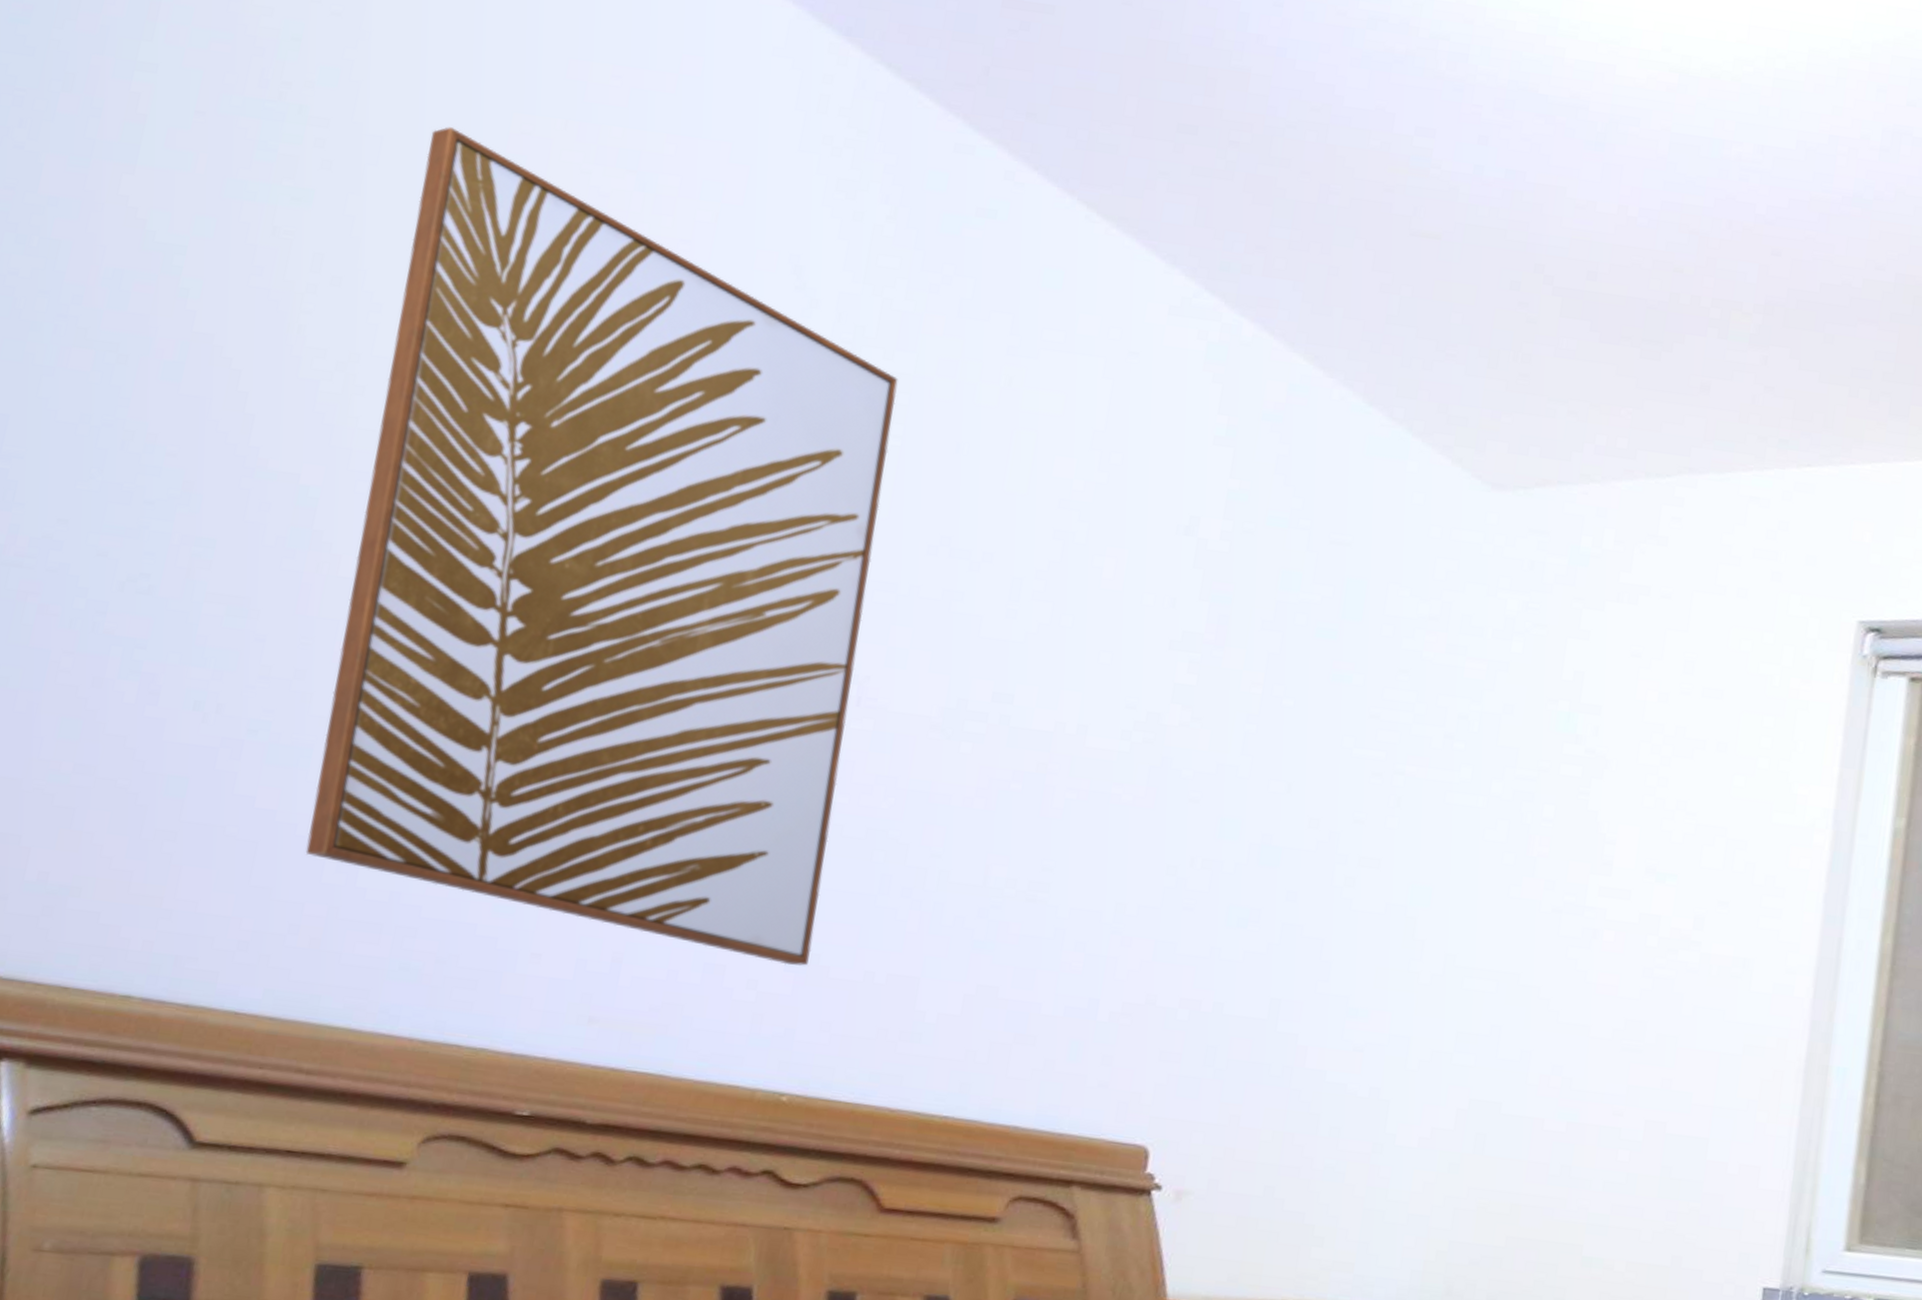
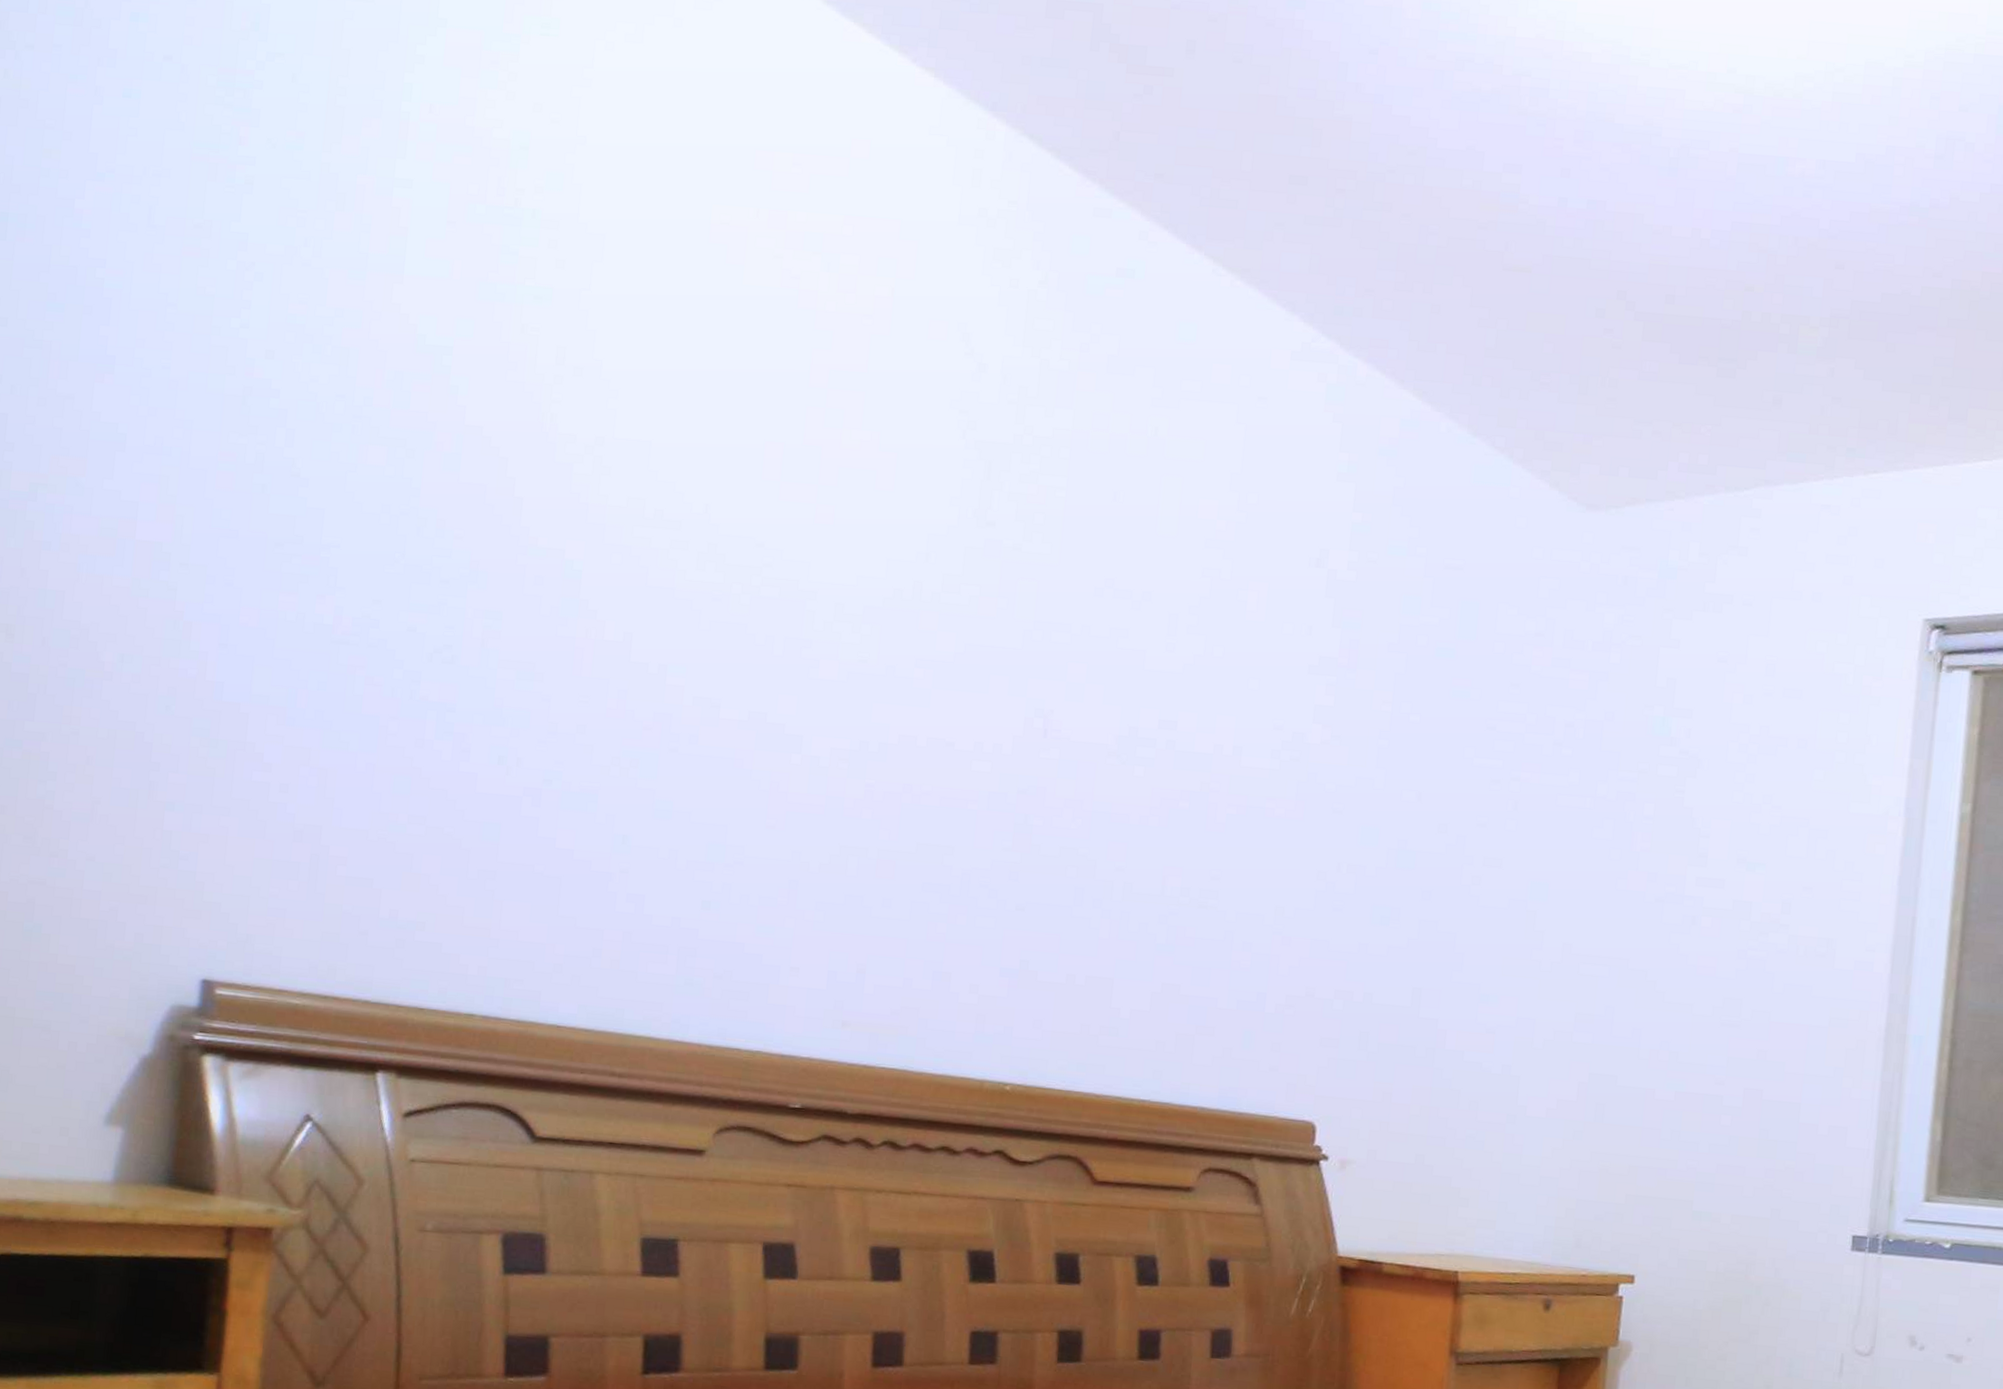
wall art: present [305,127,899,966] -> none [600,222,1059,971]

